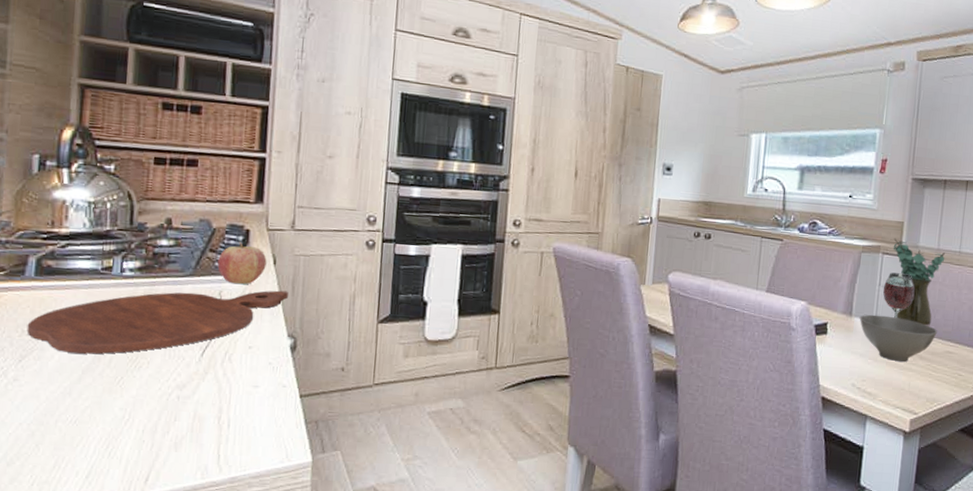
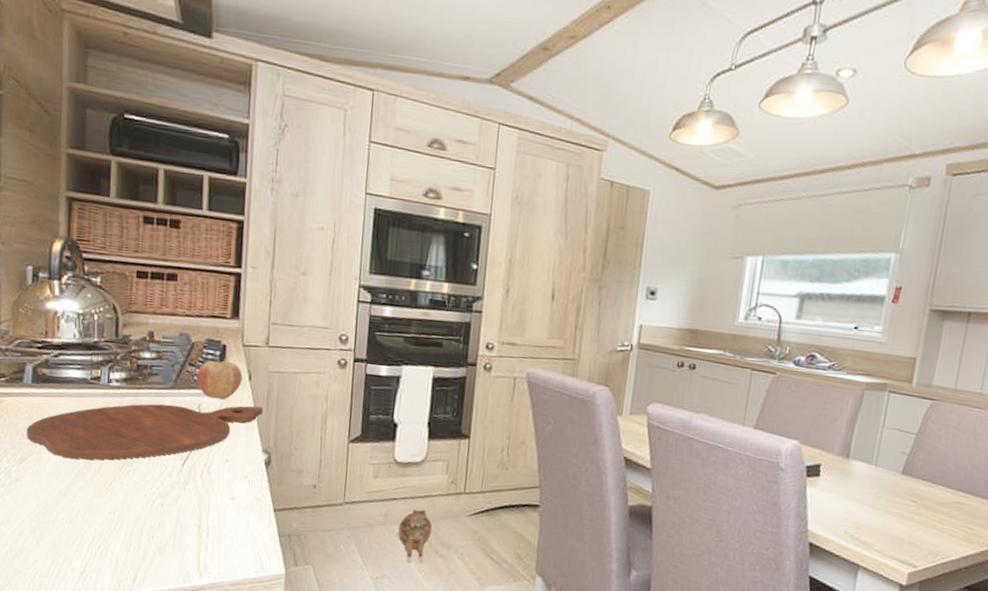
cat: none [429,386,464,442] -> present [398,509,433,564]
bowl: present [859,314,937,362] -> none [857,457,947,511]
wineglass: present [883,272,915,319] -> none [886,413,924,464]
vase: present [893,237,946,327] -> none [900,375,964,475]

